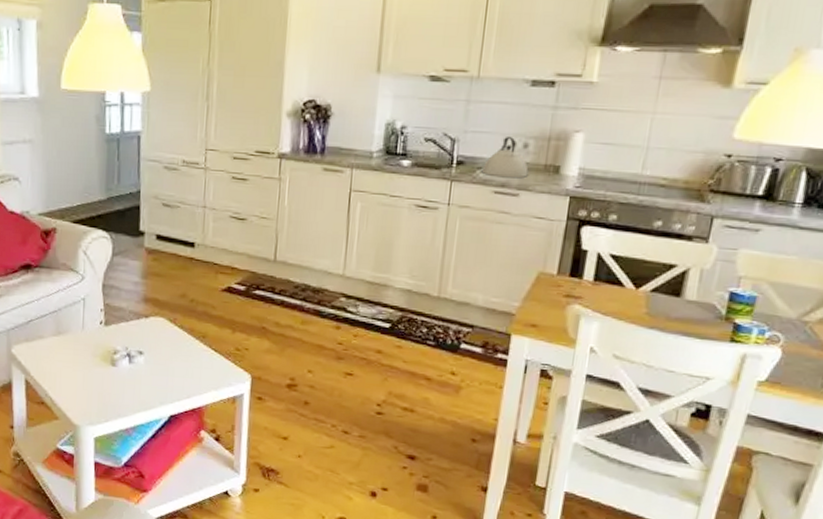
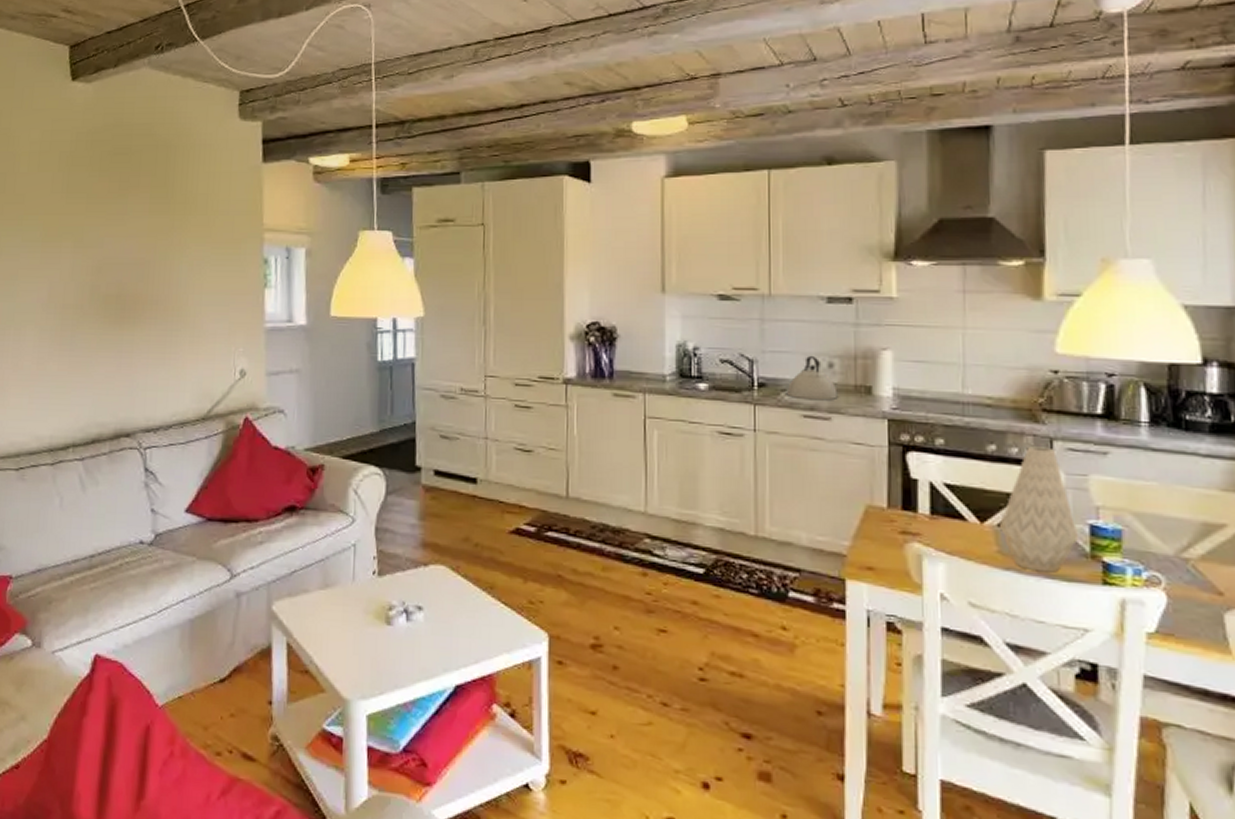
vase: none [652,223,719,332] -> present [1000,446,1078,573]

